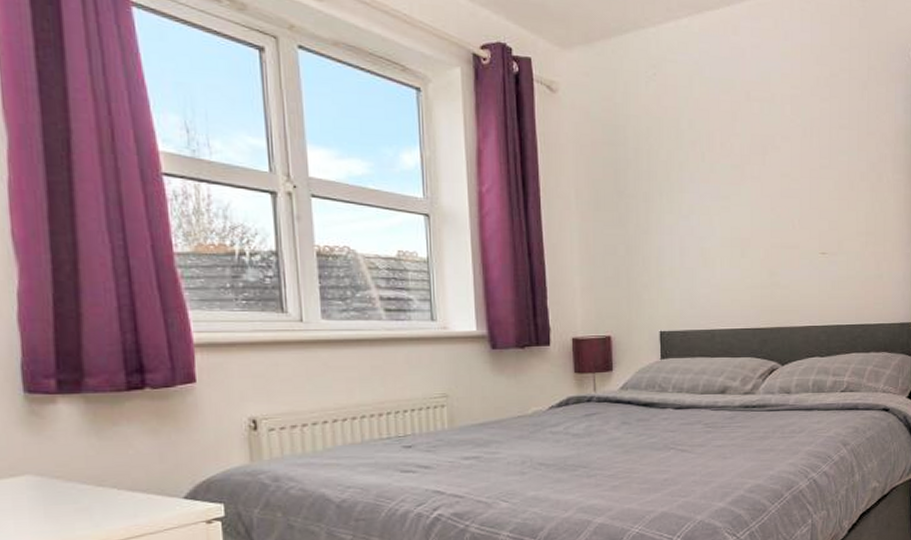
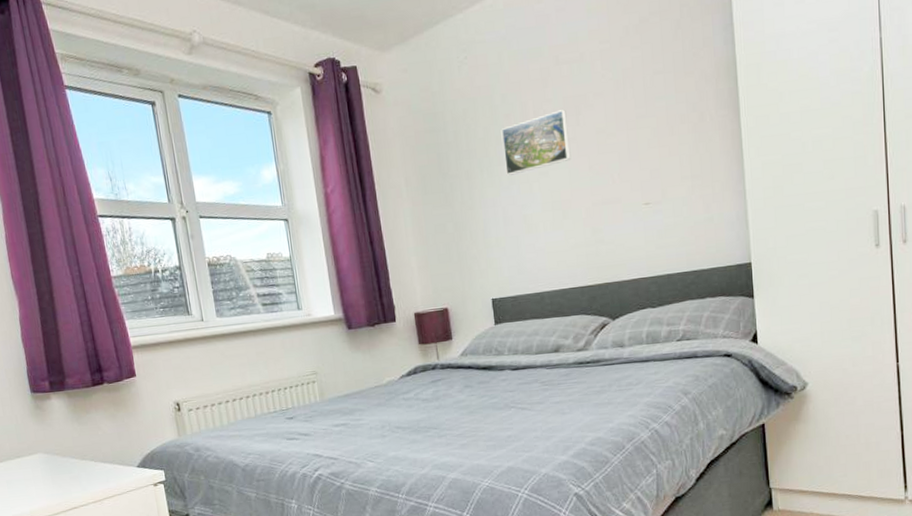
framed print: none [685,146,754,205] -> present [501,110,571,176]

